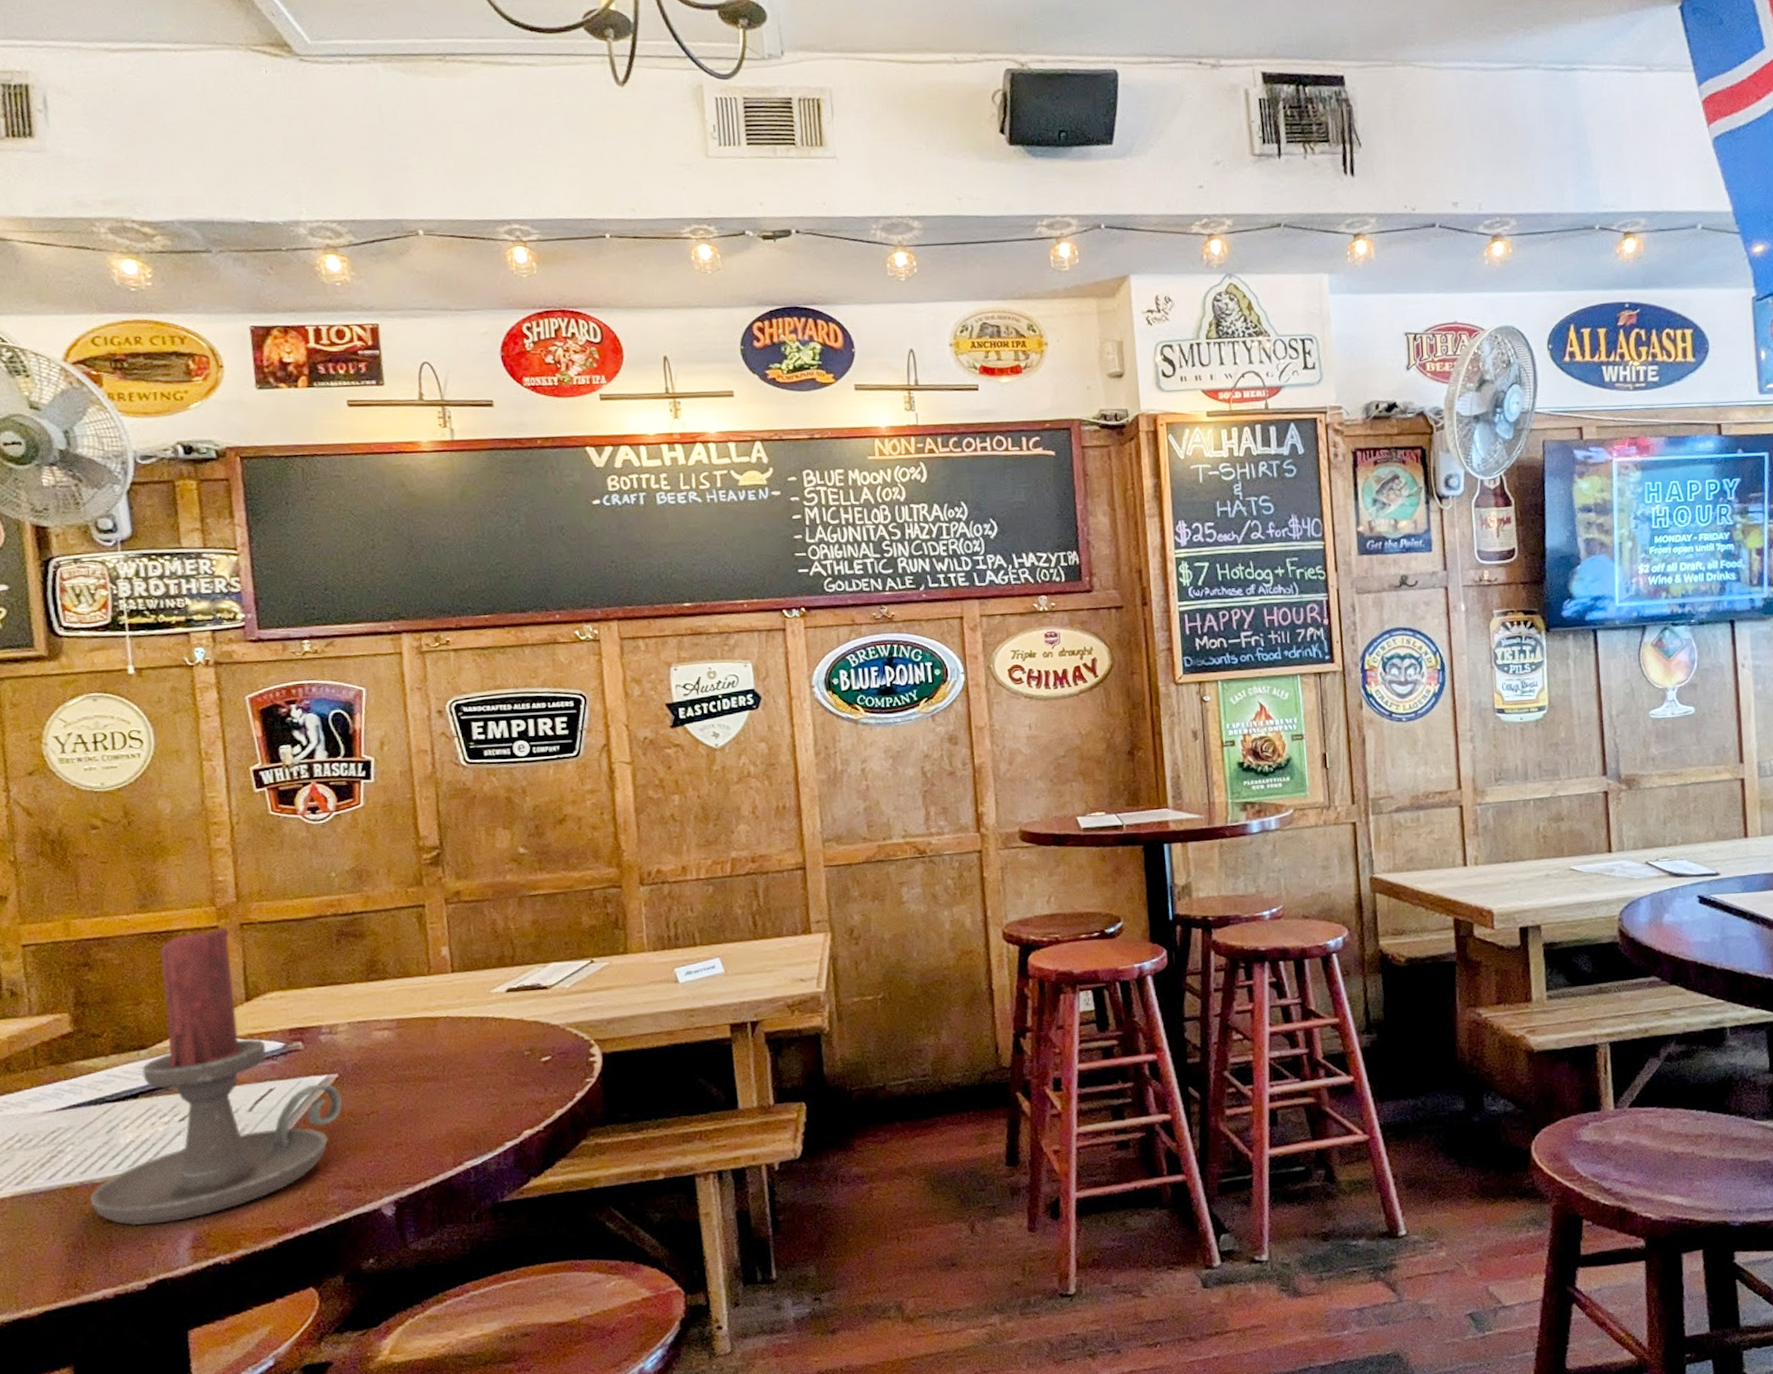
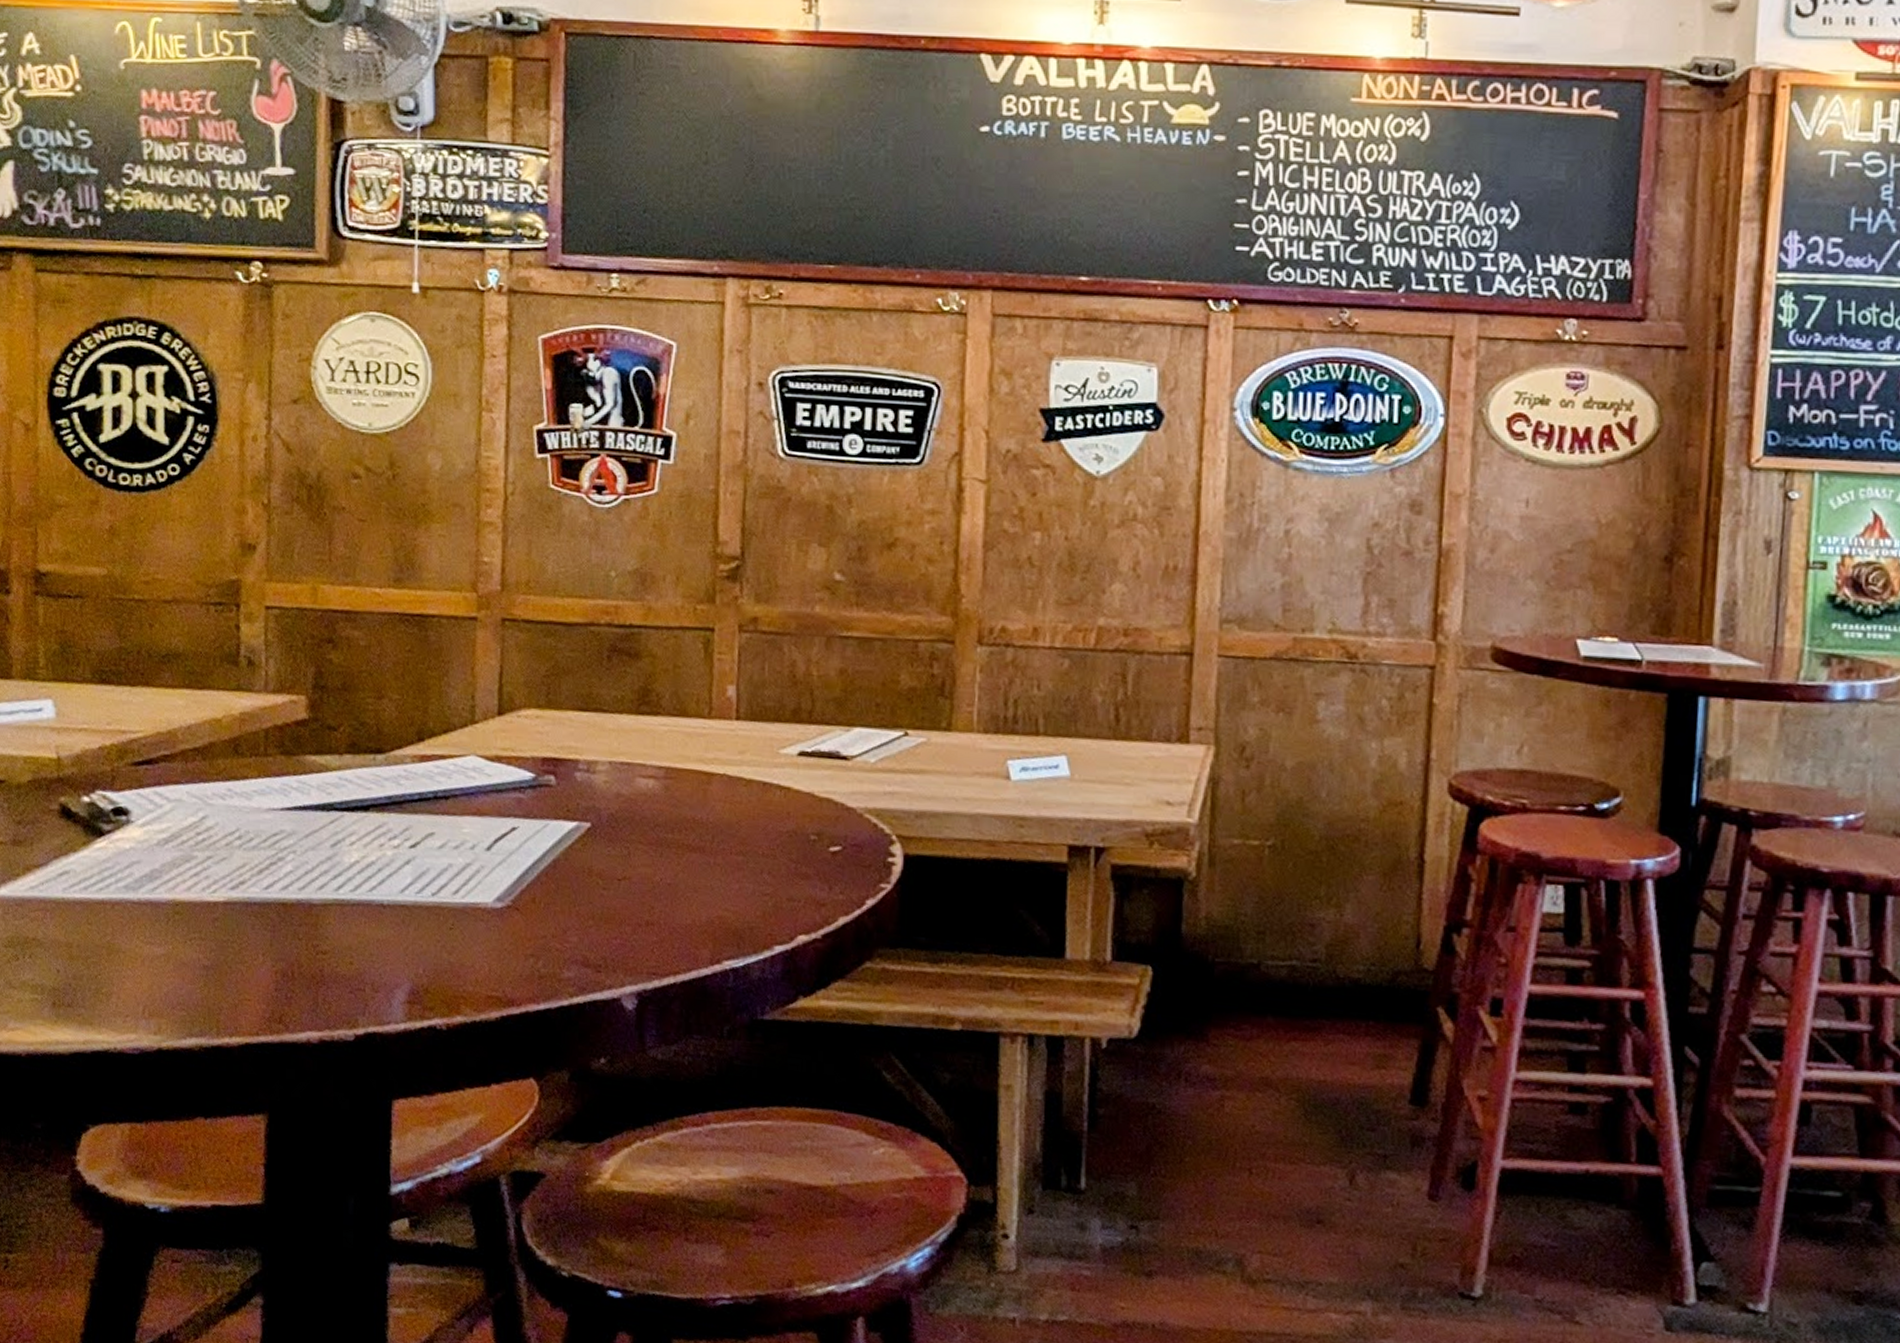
candle holder: present [90,928,343,1226] -> none [305,617,593,967]

